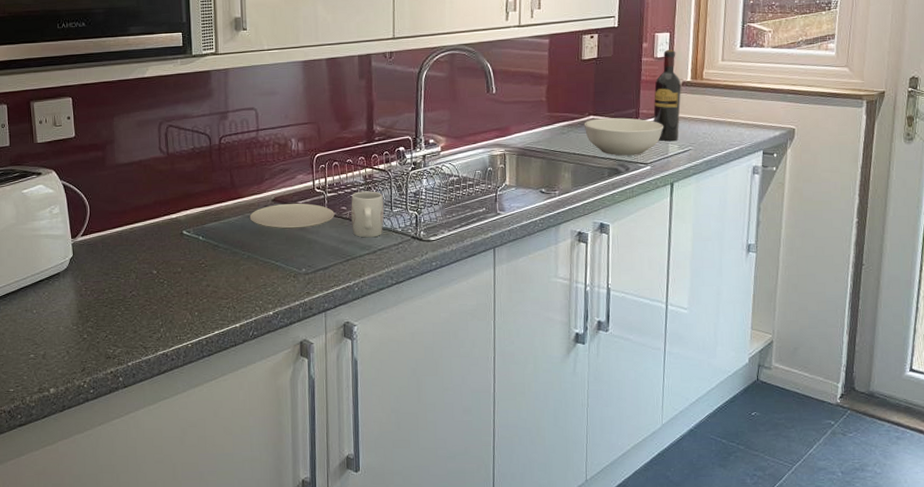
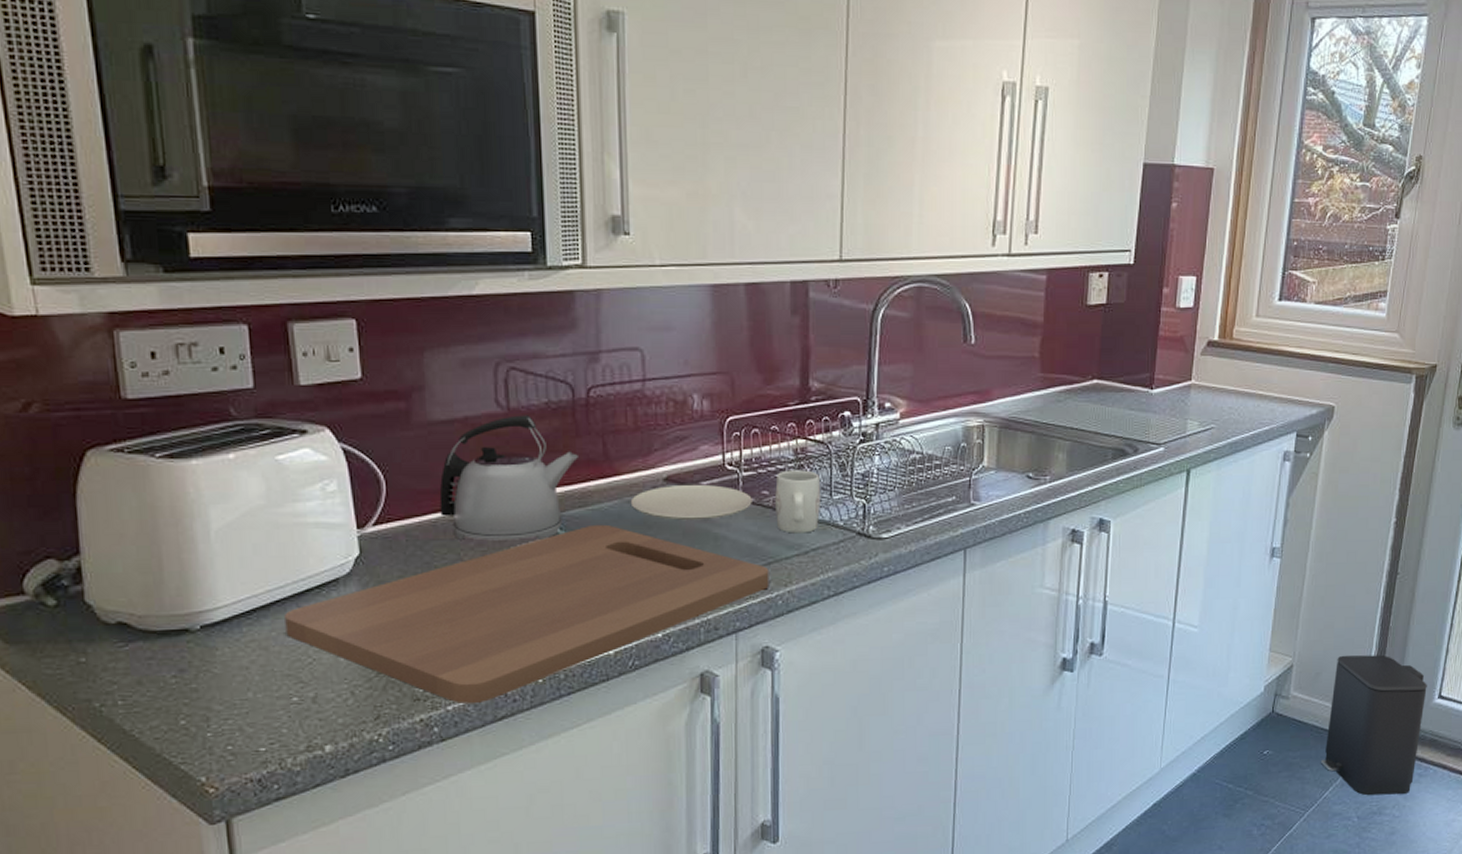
cutting board: none [26,233,348,362] -> present [285,524,769,705]
kettle: none [123,158,215,246] -> present [439,415,580,541]
bowl: present [583,117,664,156] -> none [1085,384,1183,433]
wine bottle: present [653,50,682,141] -> none [1171,299,1207,416]
pedal bin: none [803,333,898,454] -> present [1320,654,1427,796]

